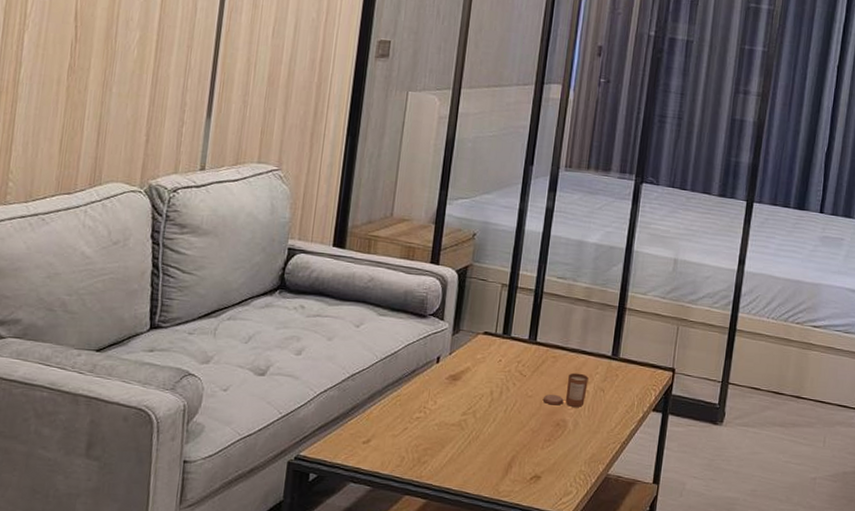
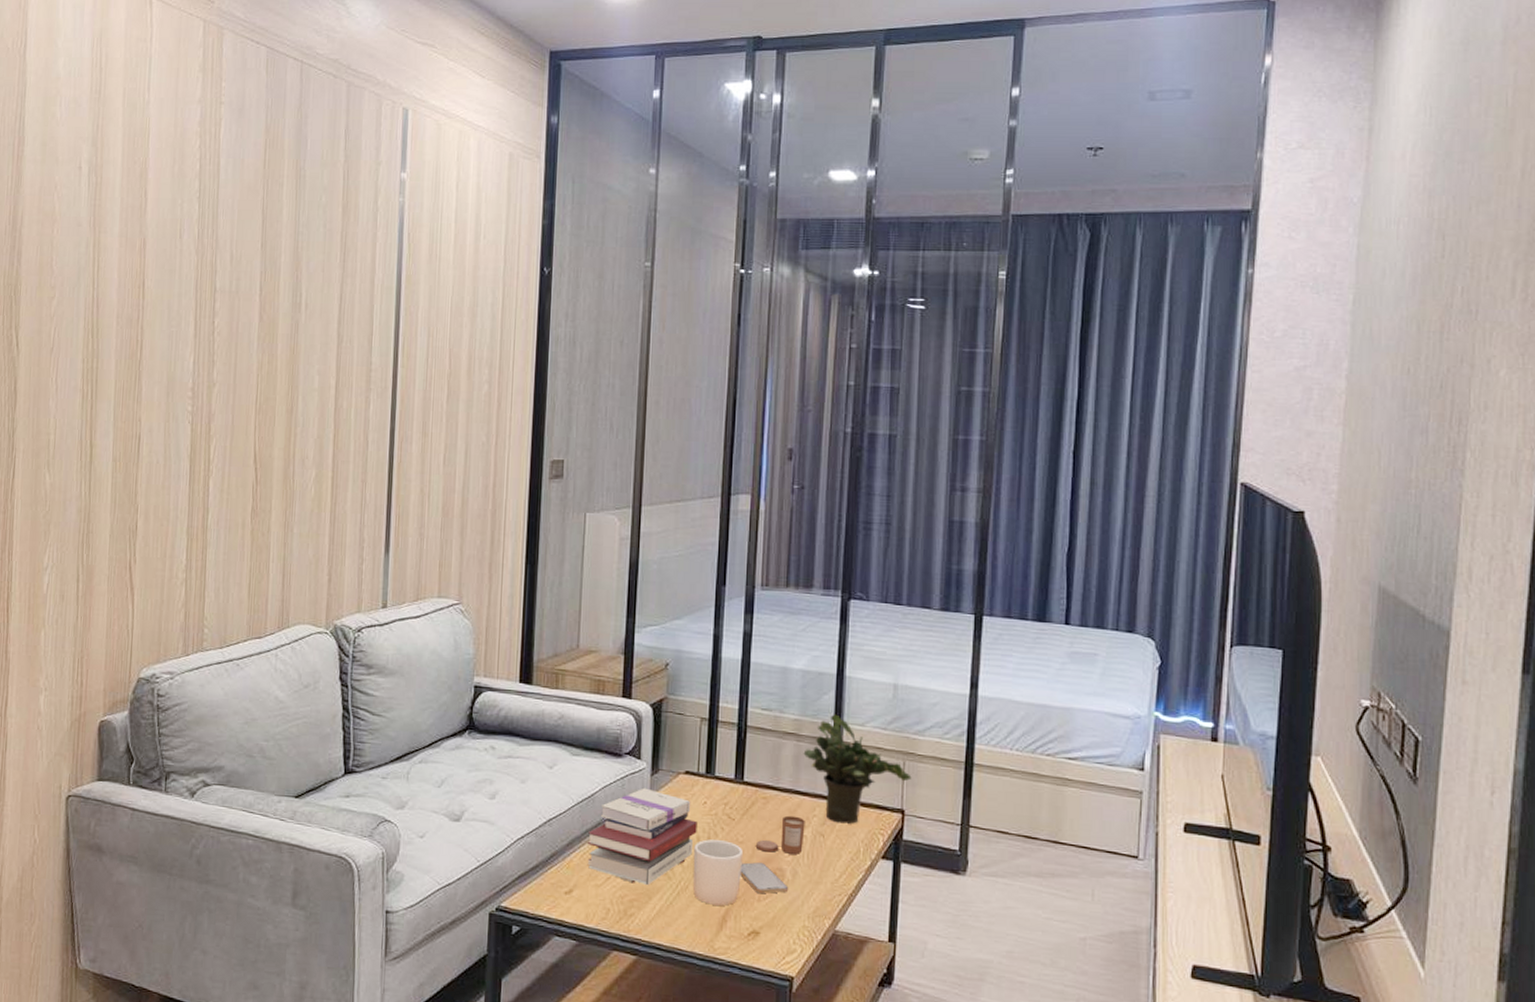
books: none [386,346,492,436] -> present [587,787,697,886]
mug: none [483,394,532,453] -> present [692,839,744,906]
smartphone: none [527,414,570,443] -> present [740,862,789,894]
potted plant: none [591,283,683,381] -> present [803,714,912,824]

